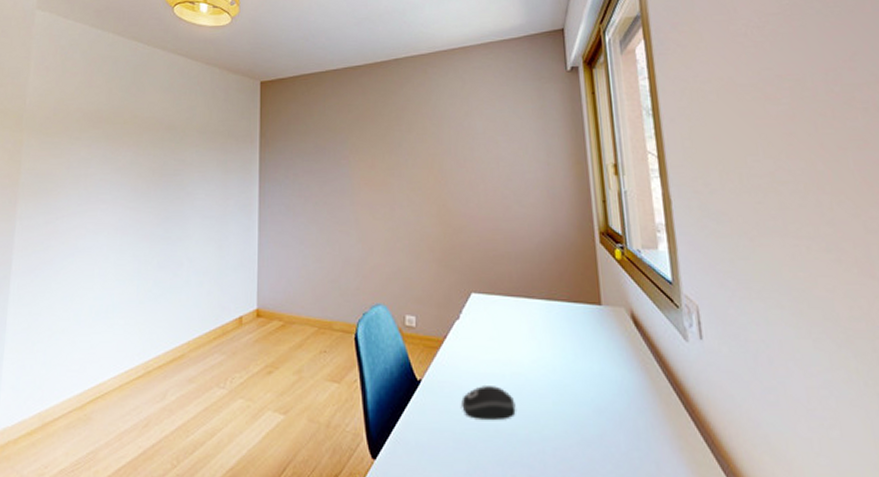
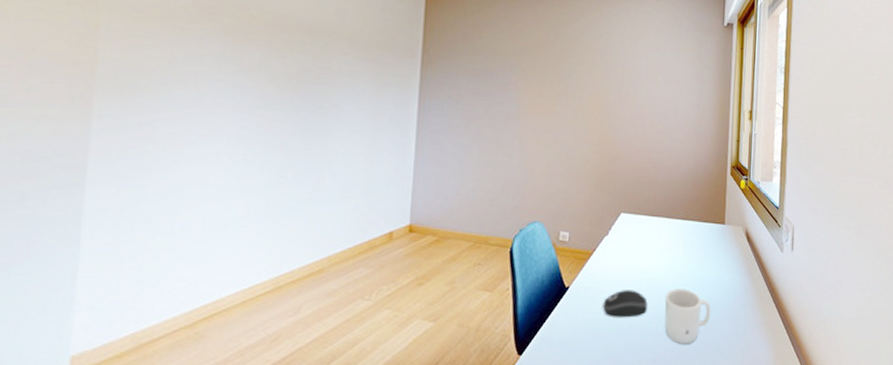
mug: none [536,386,599,460] -> present [664,288,711,345]

